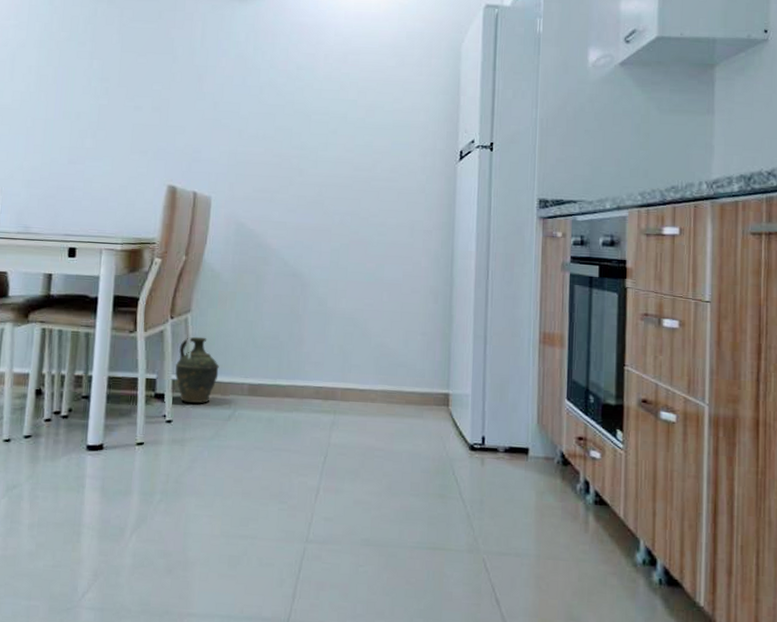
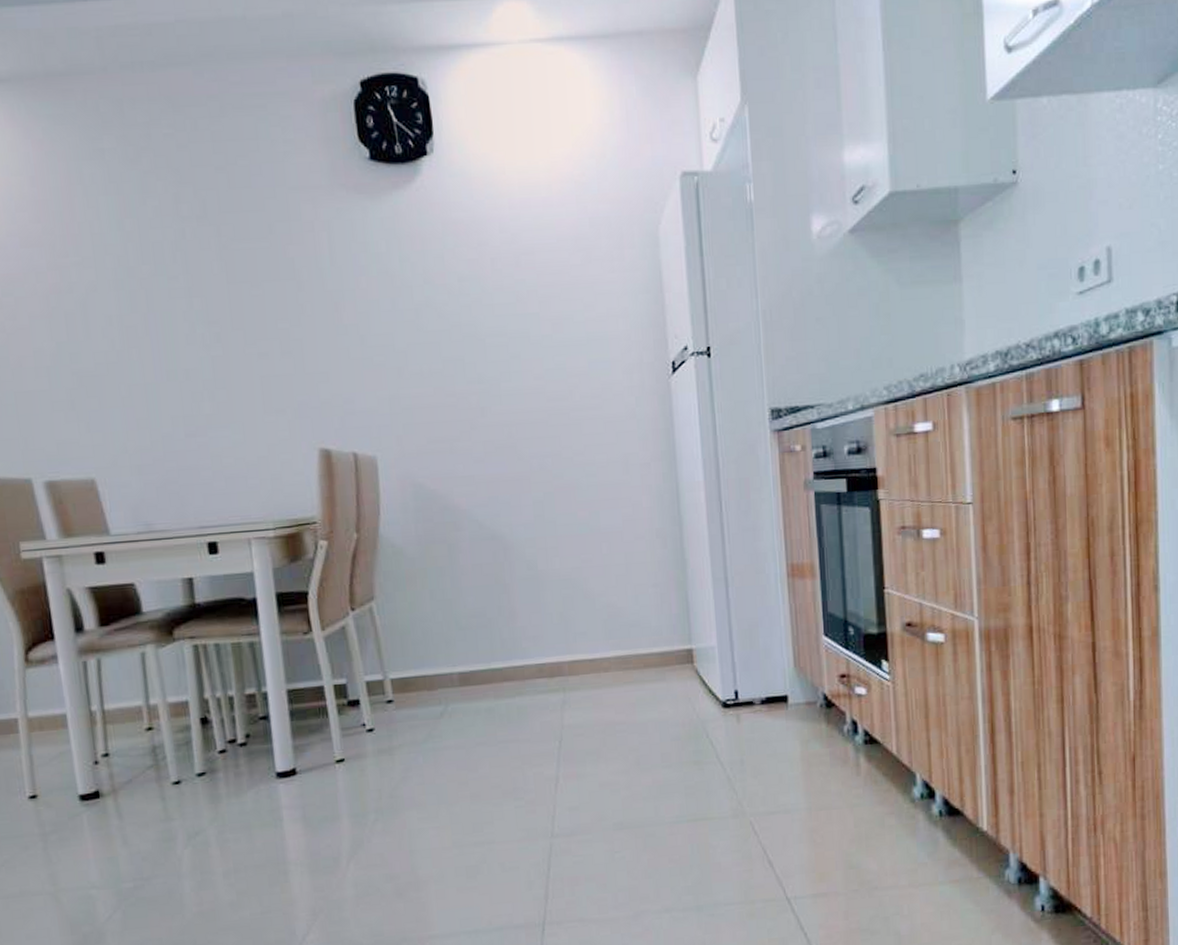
ceramic jug: present [174,336,219,404] -> none [366,626,421,706]

